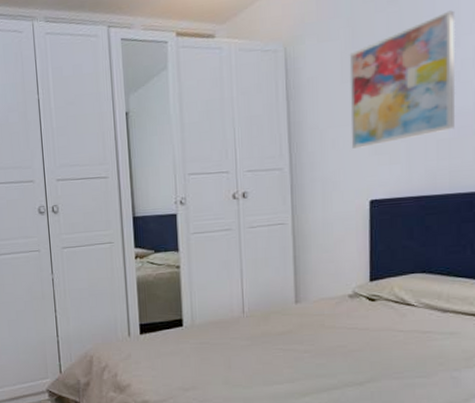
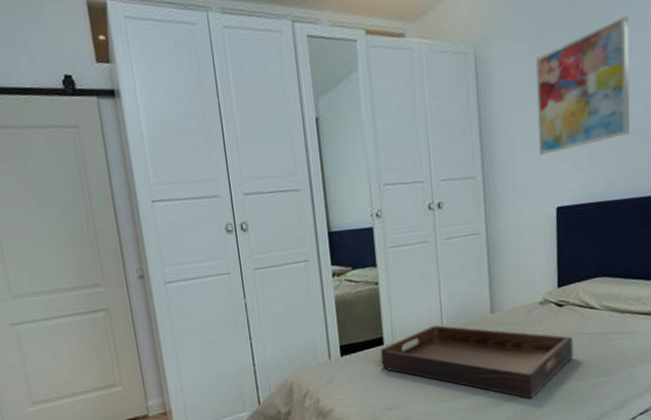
serving tray: none [179,311,387,393] -> present [380,325,574,399]

